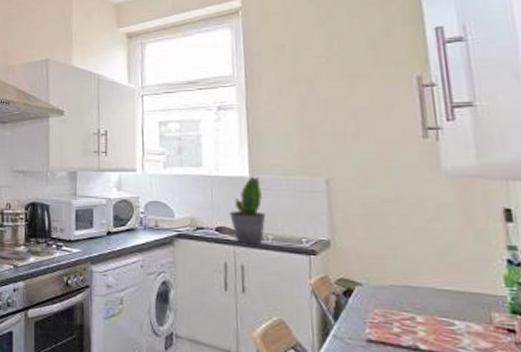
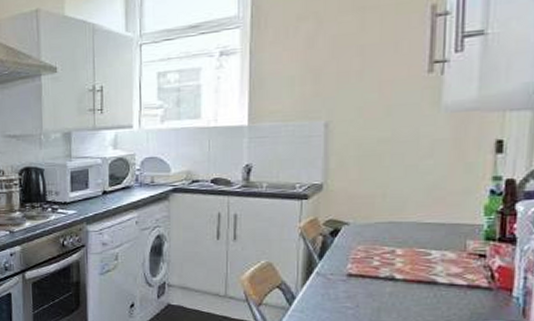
potted plant: present [229,176,266,243] -> none [226,124,262,192]

